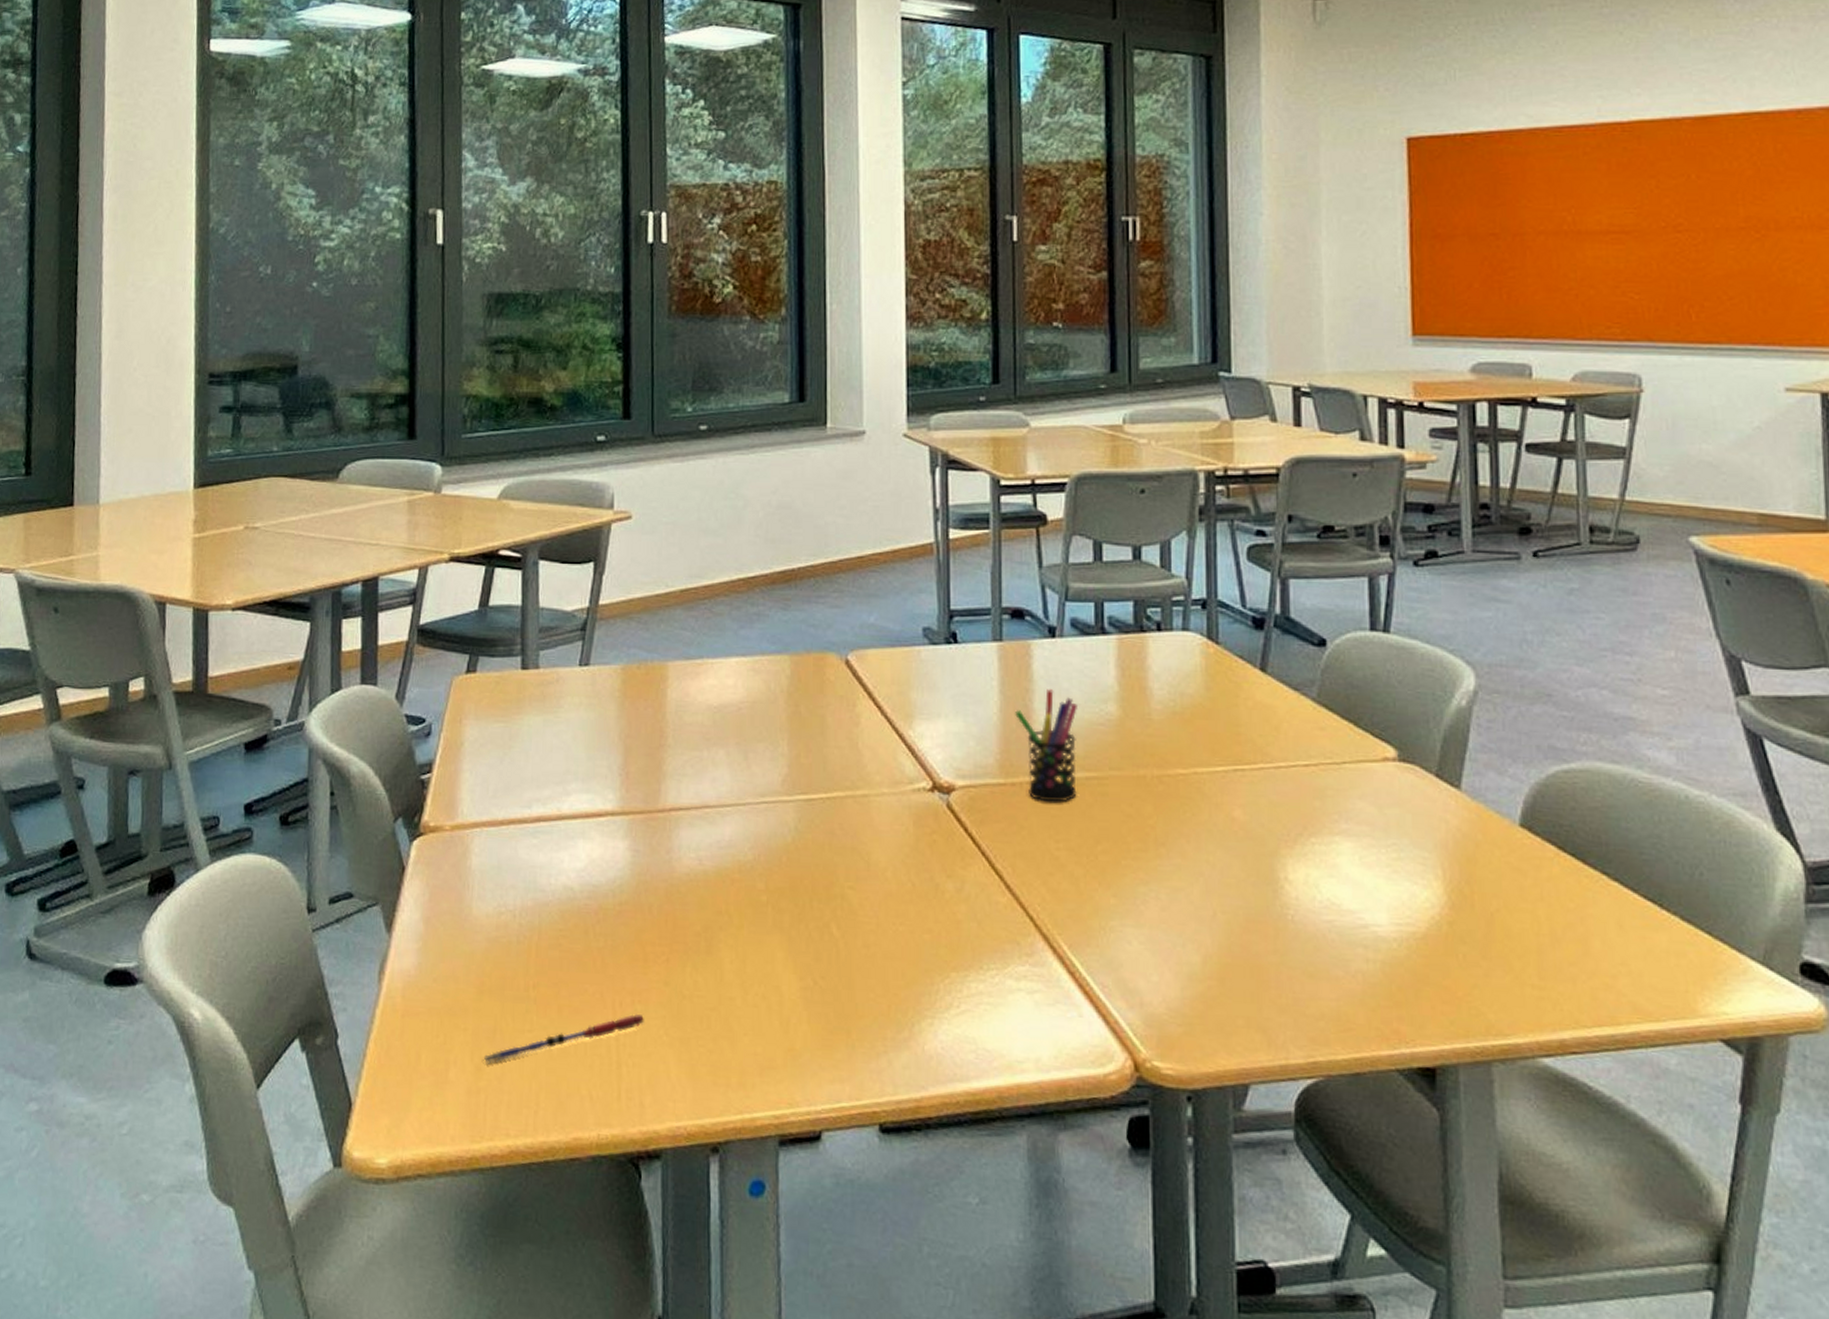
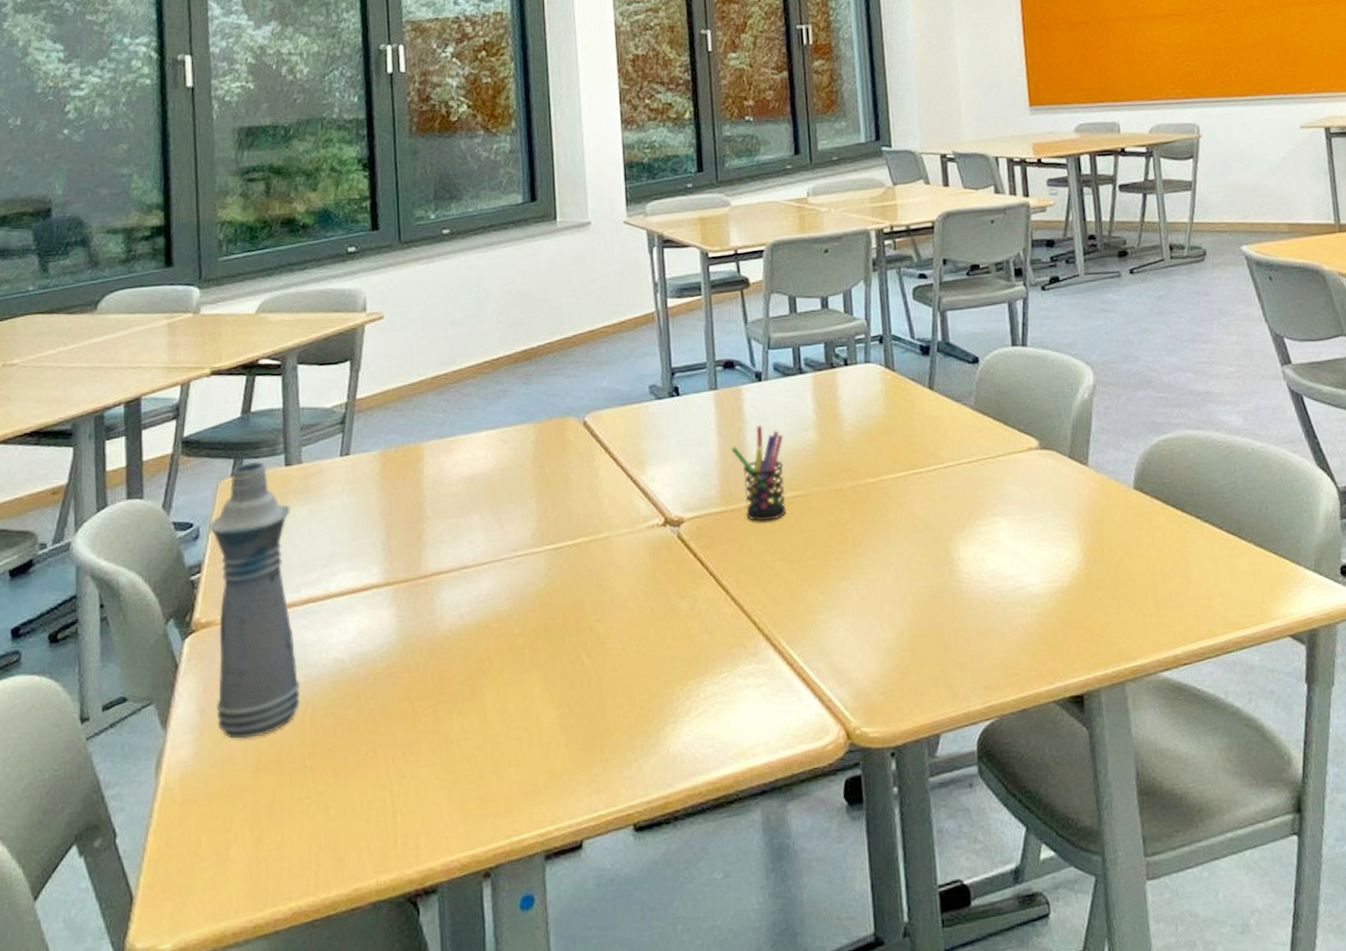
bottle: none [441,660,527,958] -> present [209,461,300,739]
pen: present [484,1013,644,1064] -> none [264,764,416,836]

